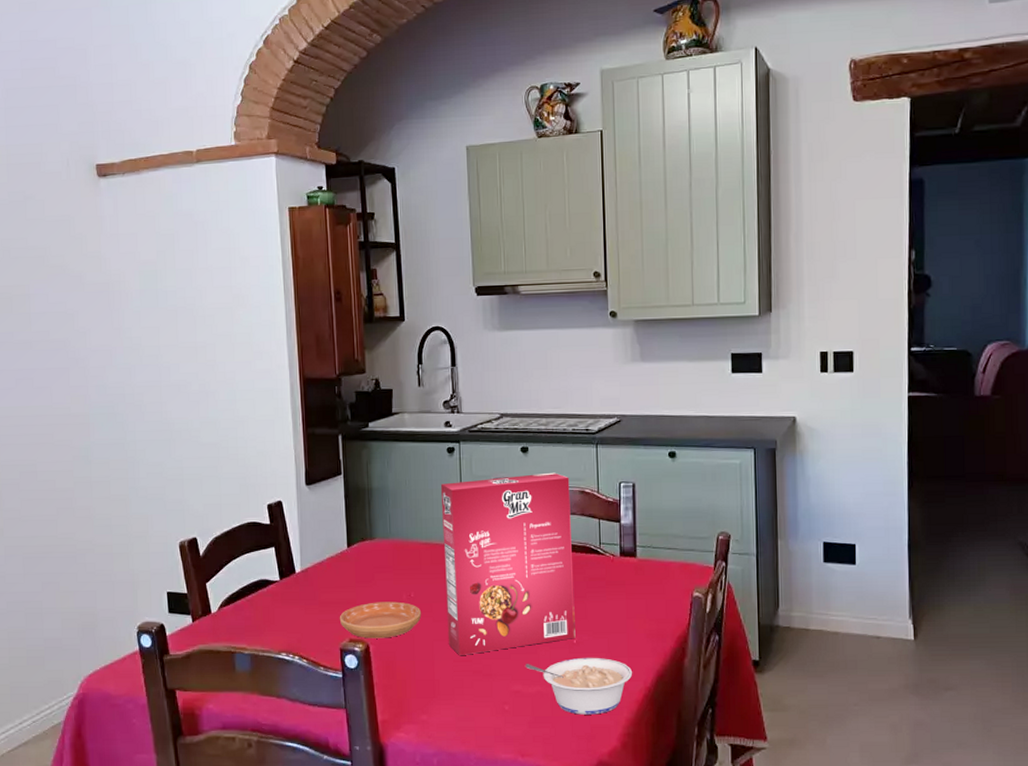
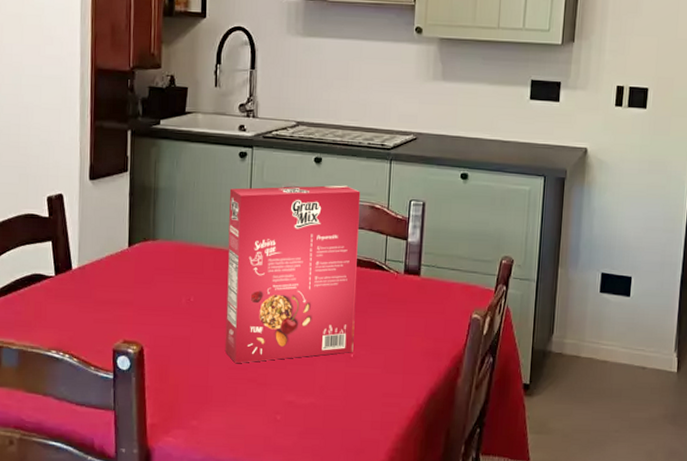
saucer: present [339,601,422,639] -> none [114,304,200,342]
legume: present [525,657,633,715] -> none [301,371,407,429]

